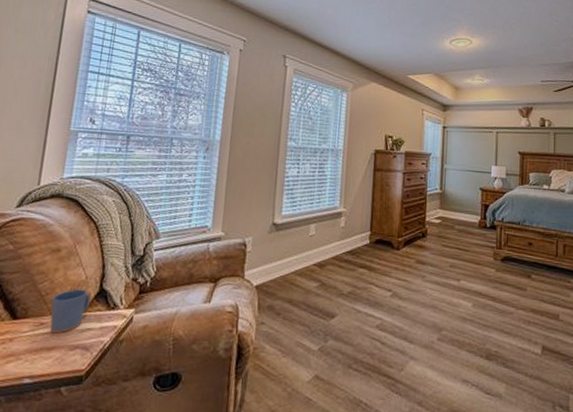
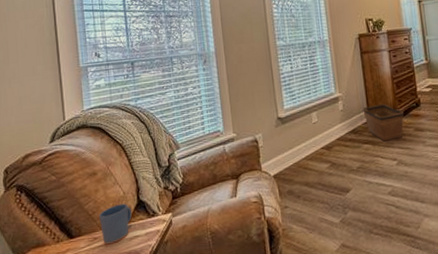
bicycle basket: none [365,227,407,269] -> present [362,103,404,142]

